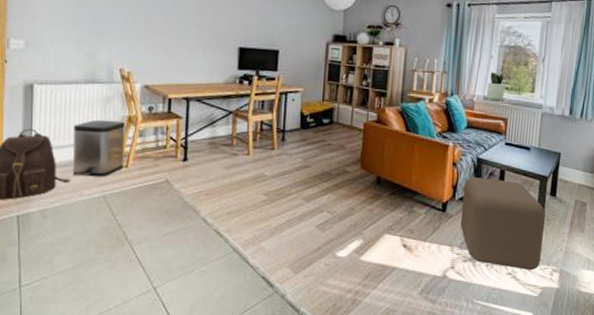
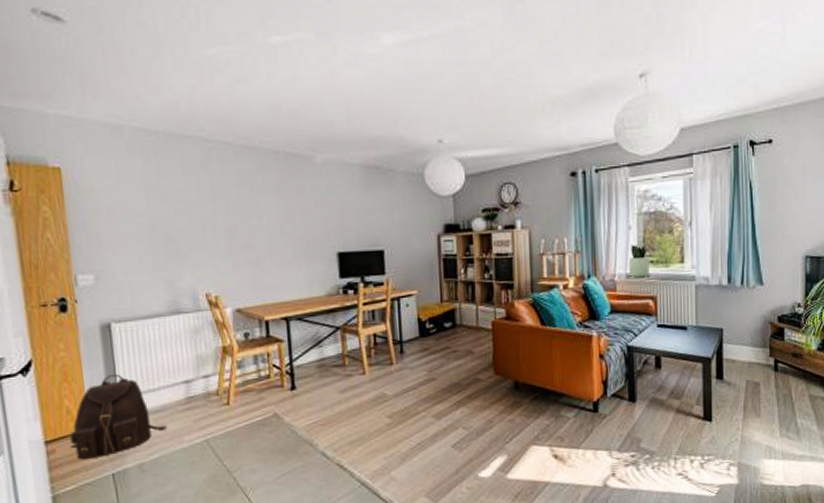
pedal bin: present [72,119,125,177] -> none [161,353,225,422]
cube: present [460,177,546,271] -> none [615,368,715,468]

